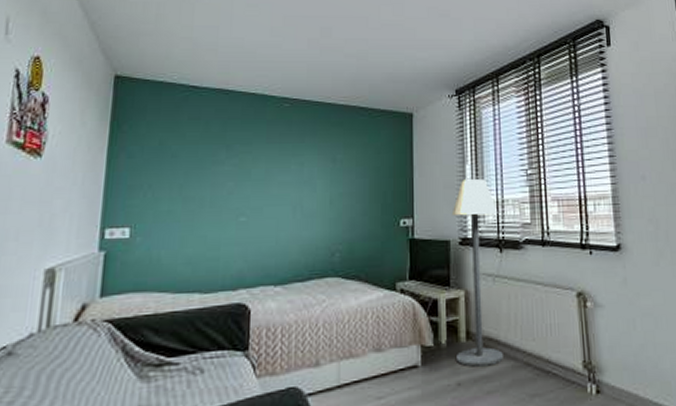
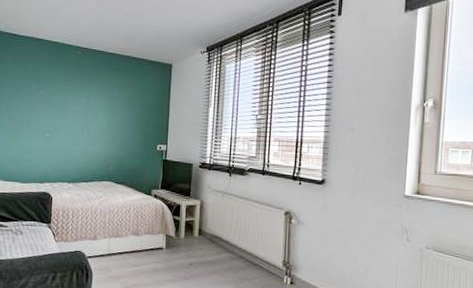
floor lamp: present [451,179,503,367] -> none [191,119,231,255]

